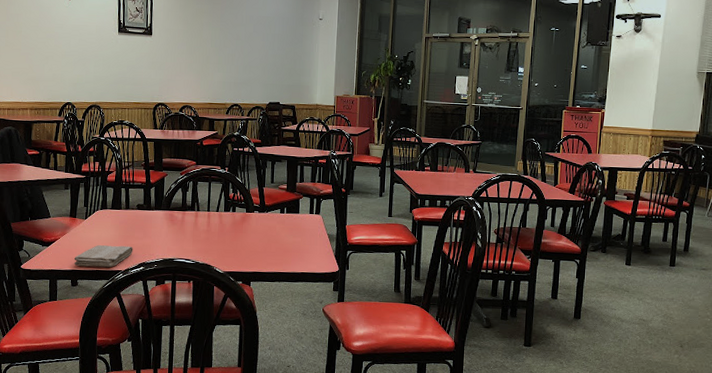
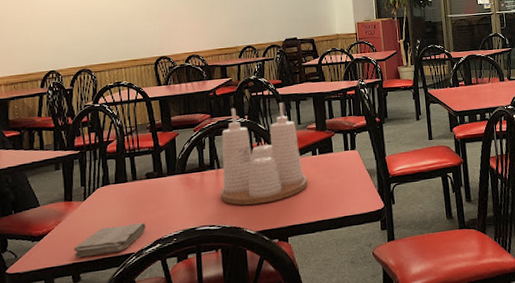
condiment set: none [198,159,273,248] -> present [221,103,307,205]

